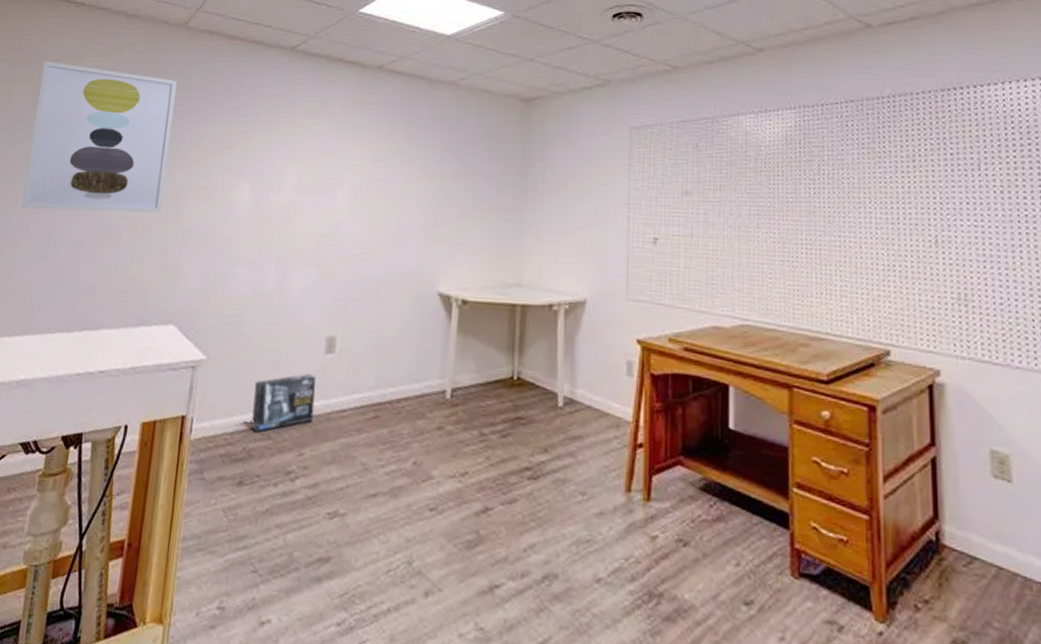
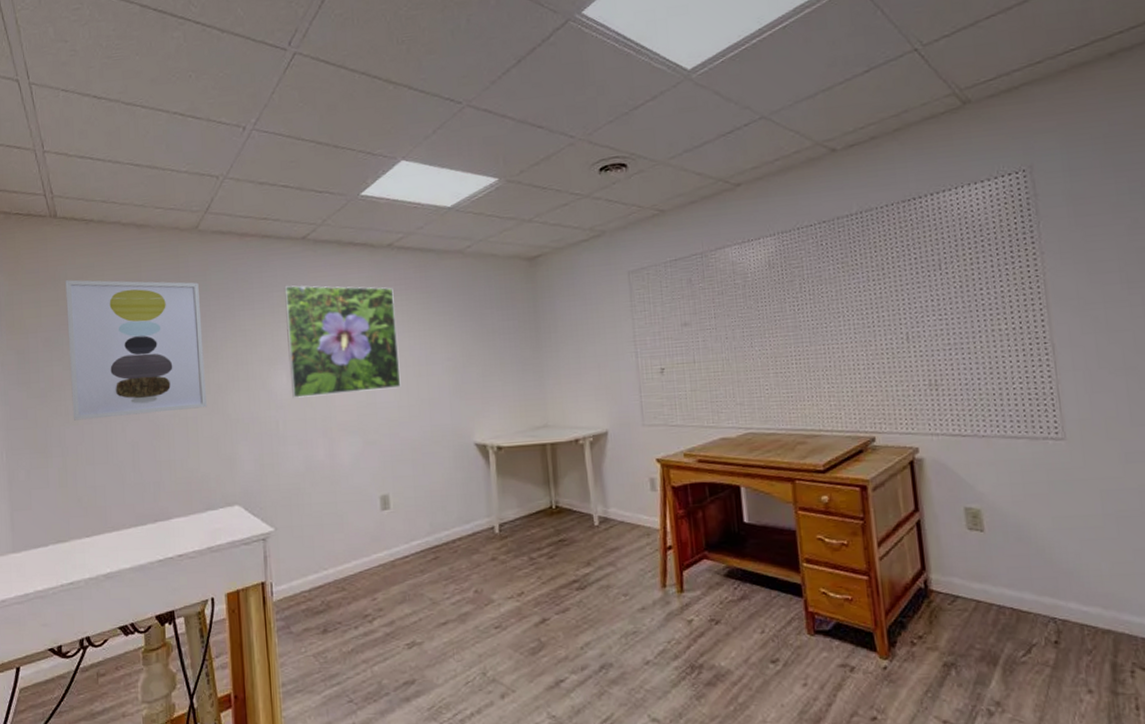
box: present [251,373,316,433] -> none [322,529,380,587]
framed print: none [252,96,377,220] -> present [284,285,401,398]

